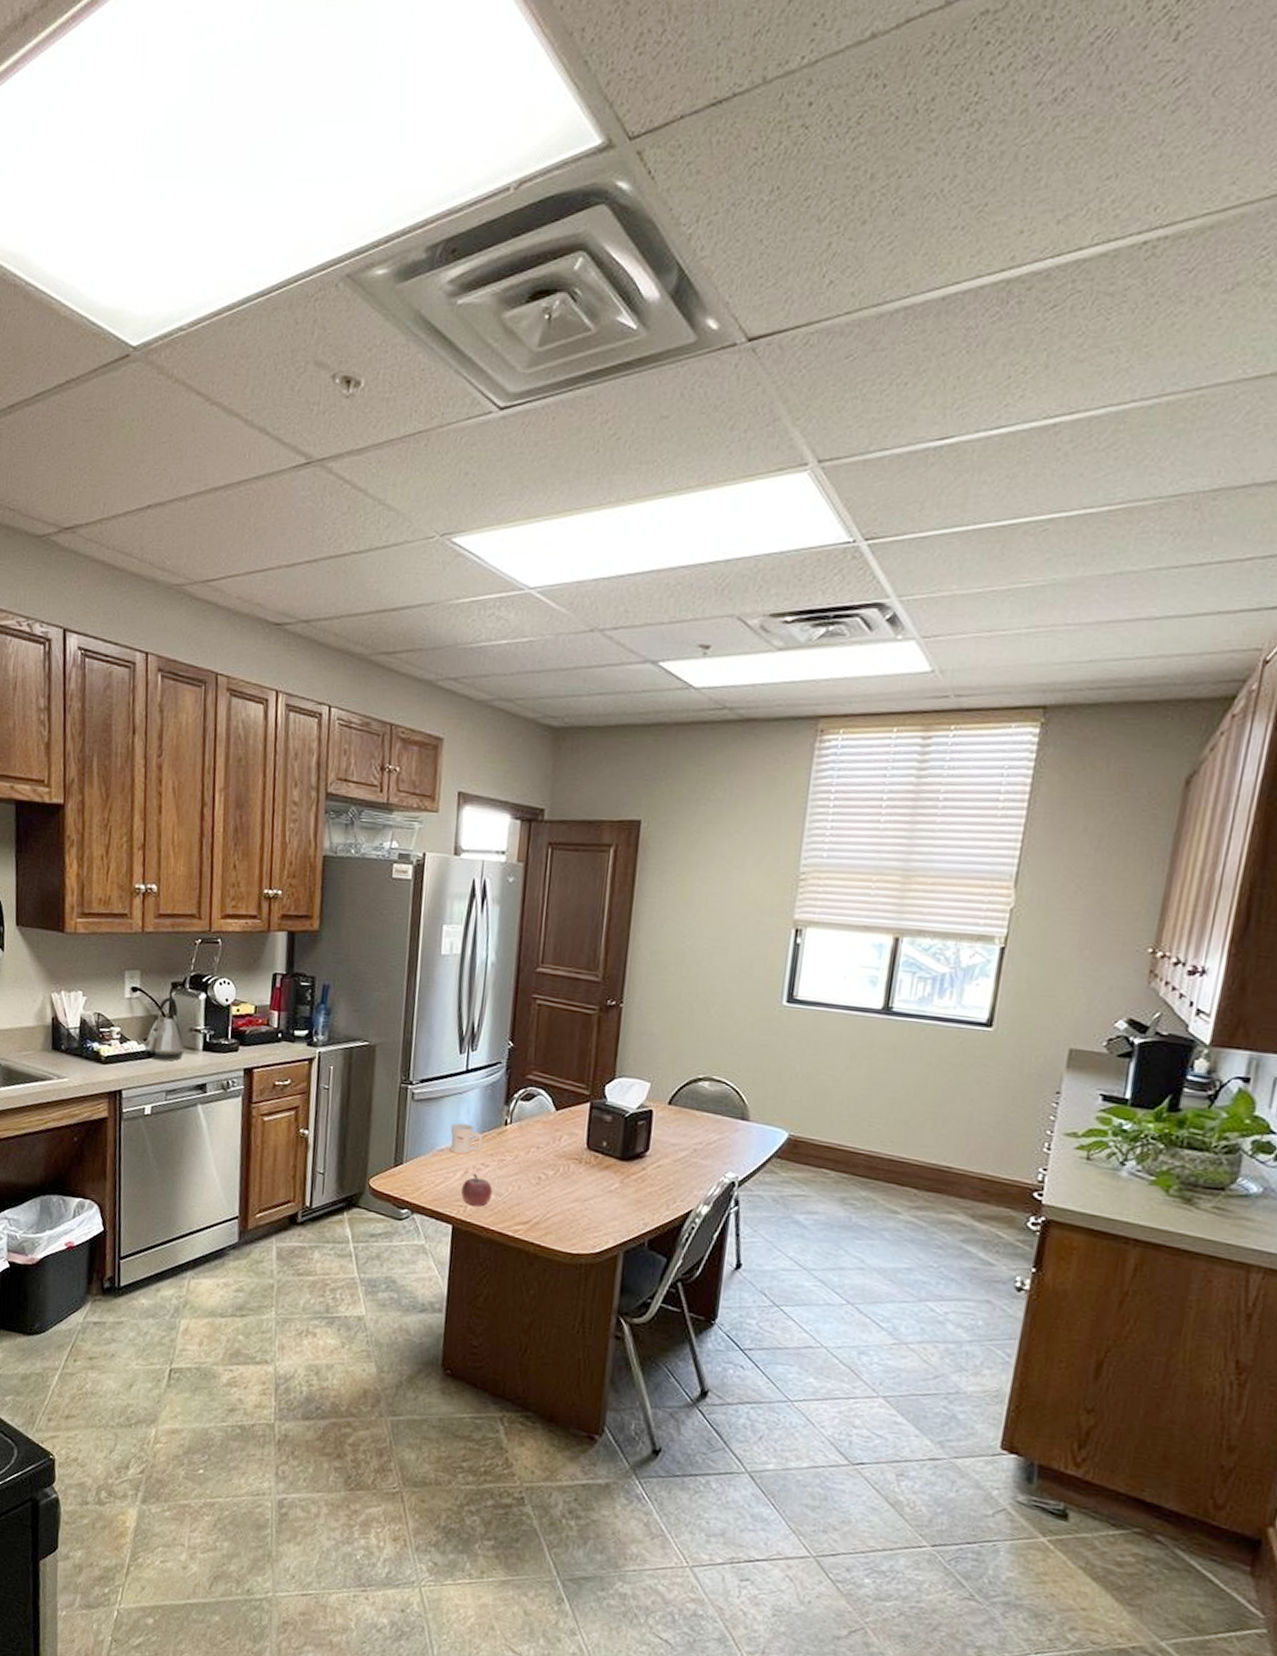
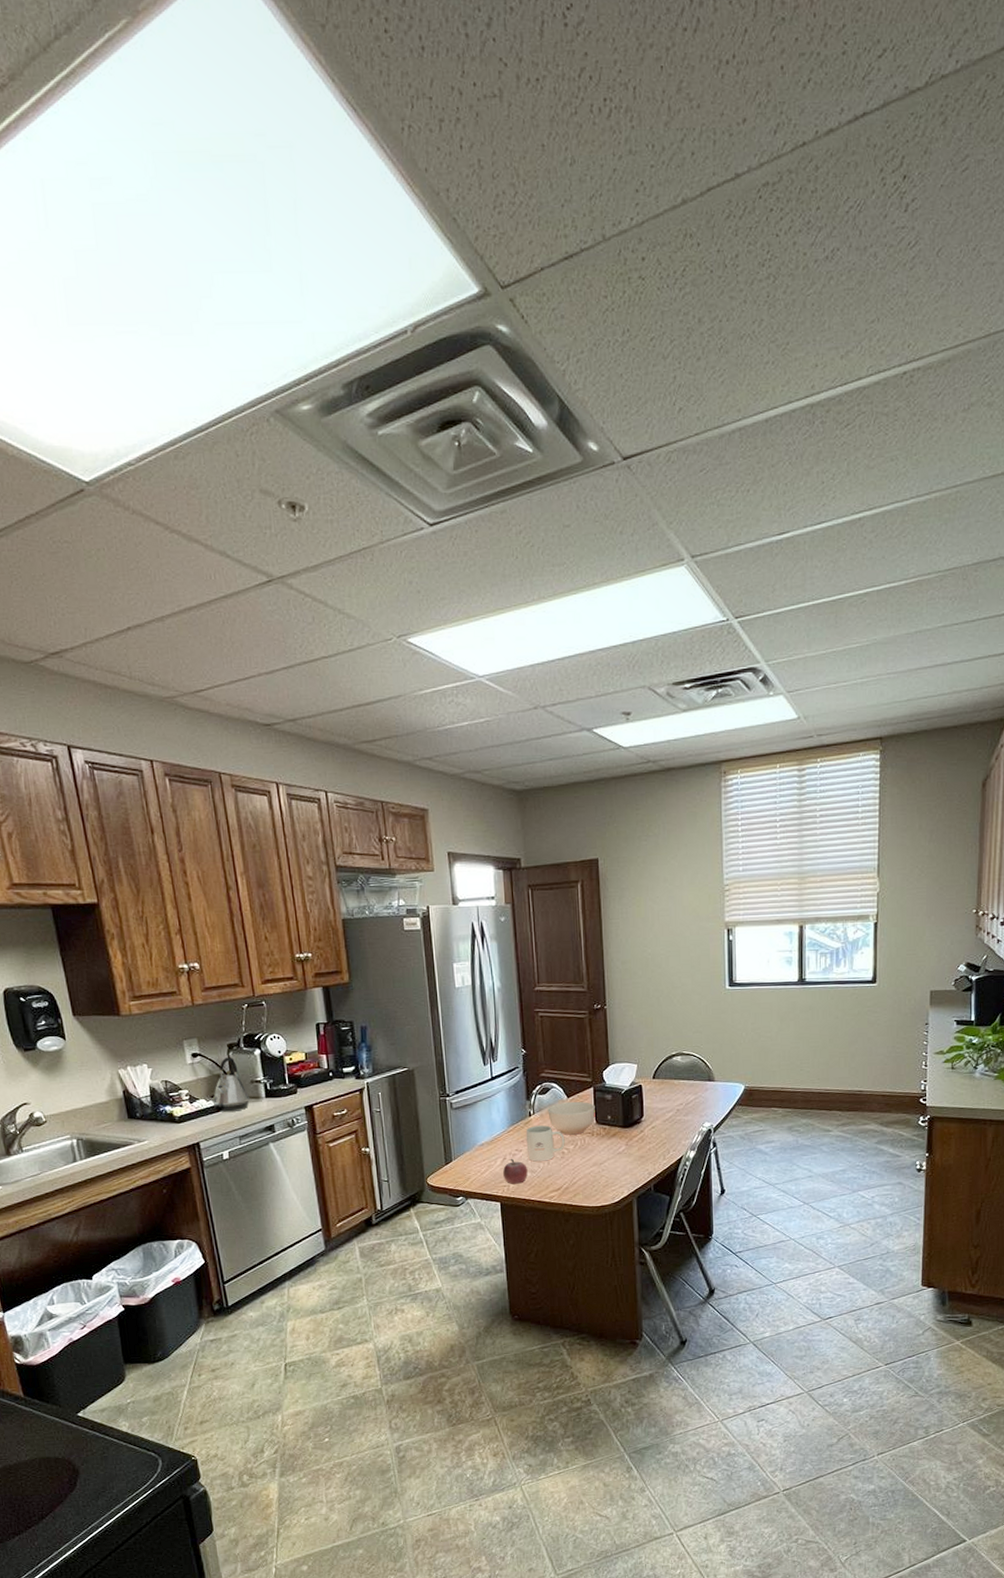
mug: present [449,1122,484,1155] -> none [486,1120,515,1146]
mug: none [494,1138,545,1186] -> present [525,1125,565,1163]
bowl: none [528,1115,589,1159] -> present [547,1102,595,1135]

